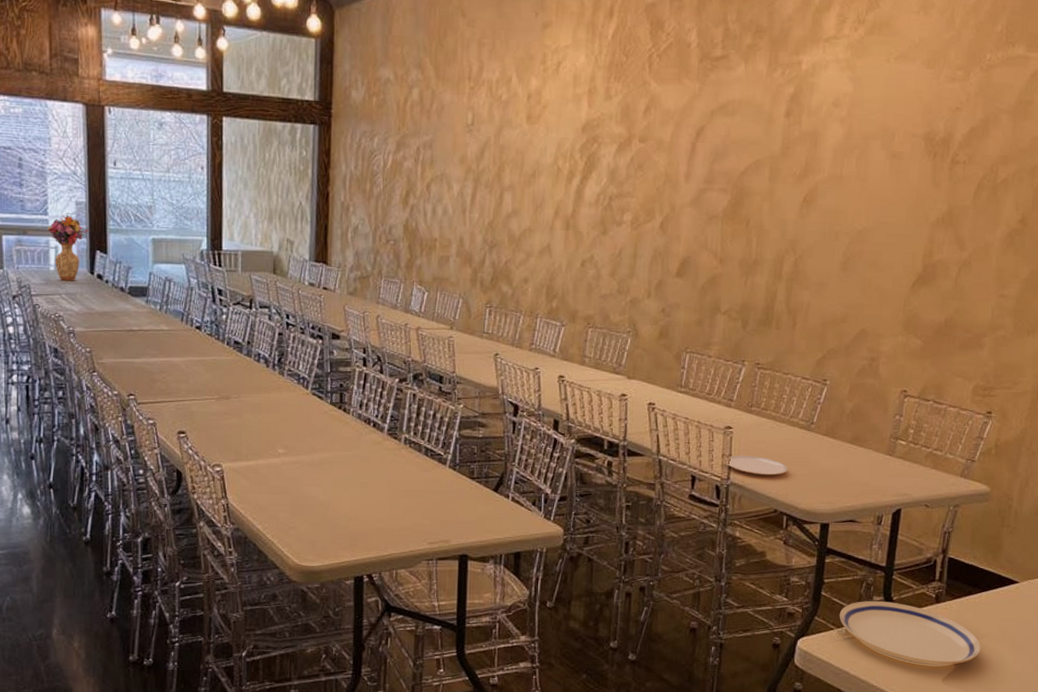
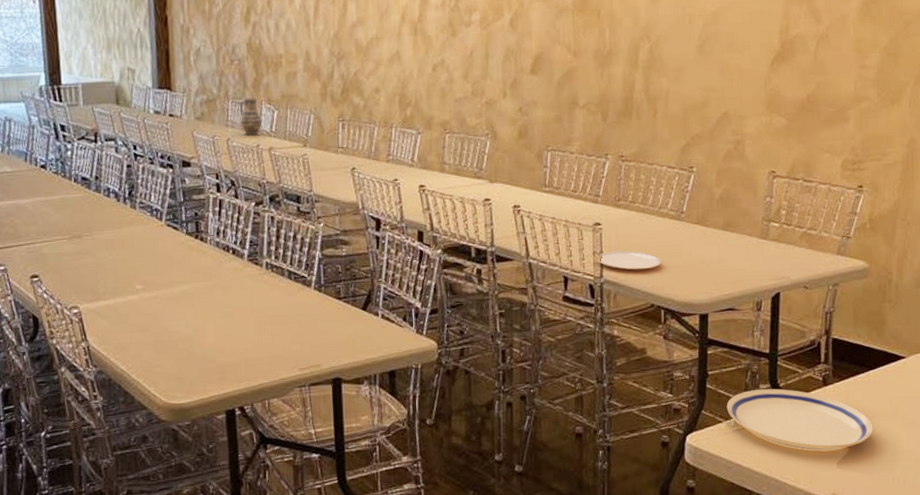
vase: none [390,278,412,315] -> present [240,98,262,136]

